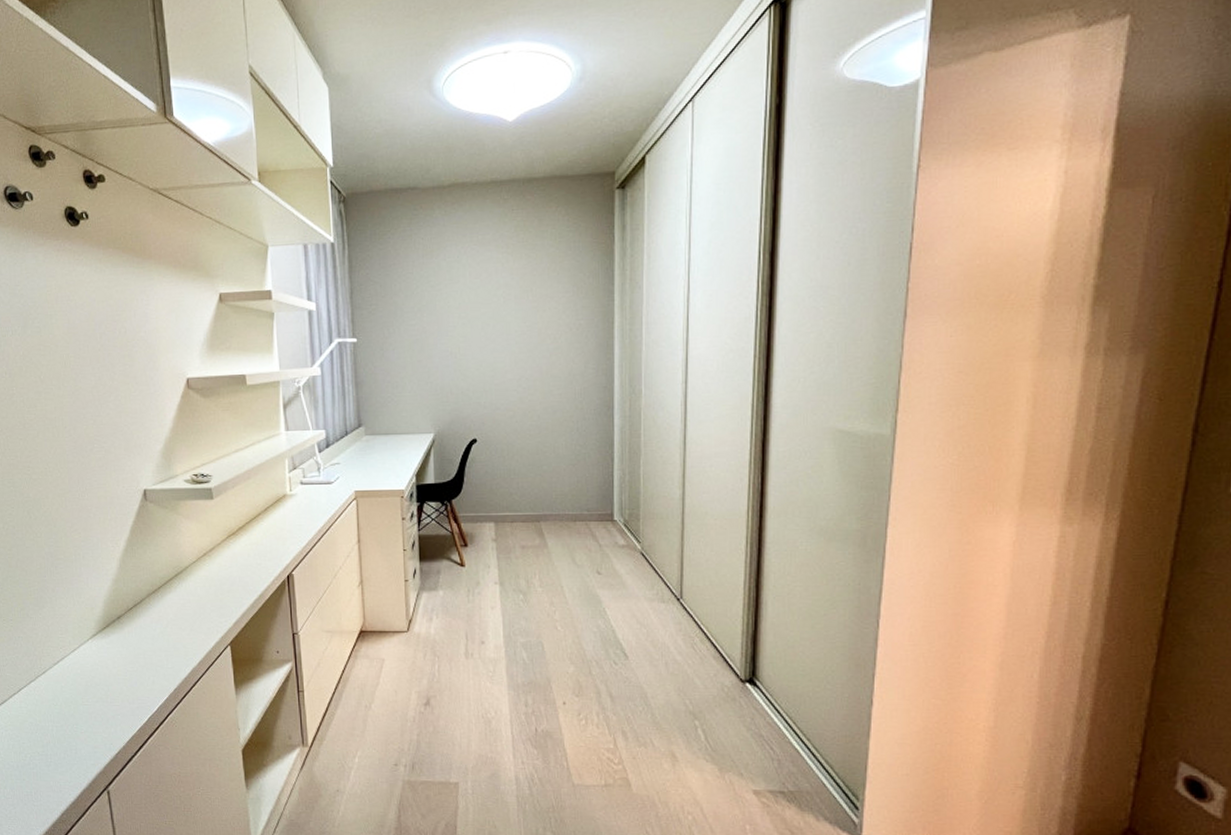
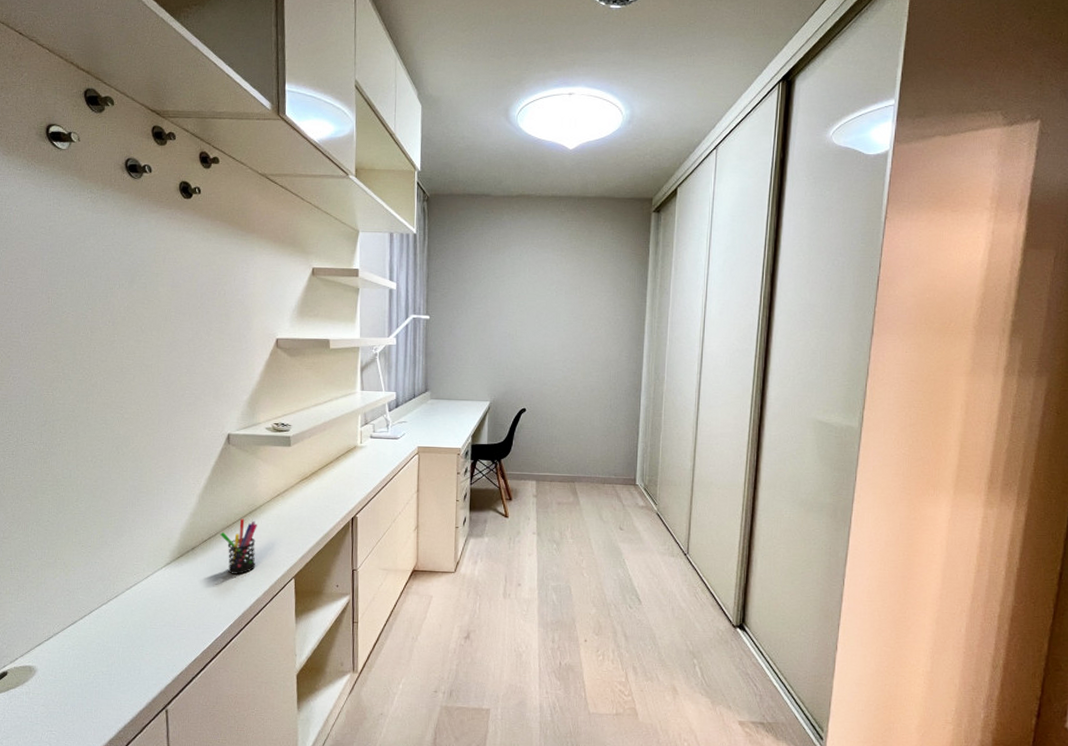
pen holder: none [146,582,187,644] -> present [220,518,257,575]

